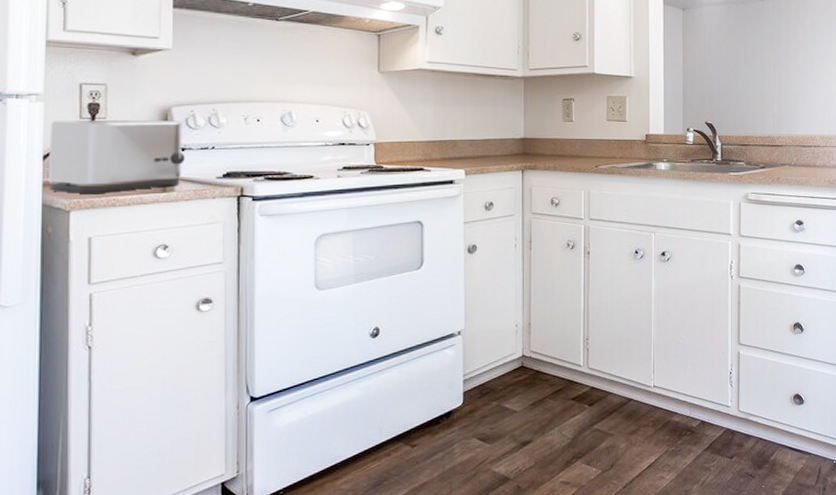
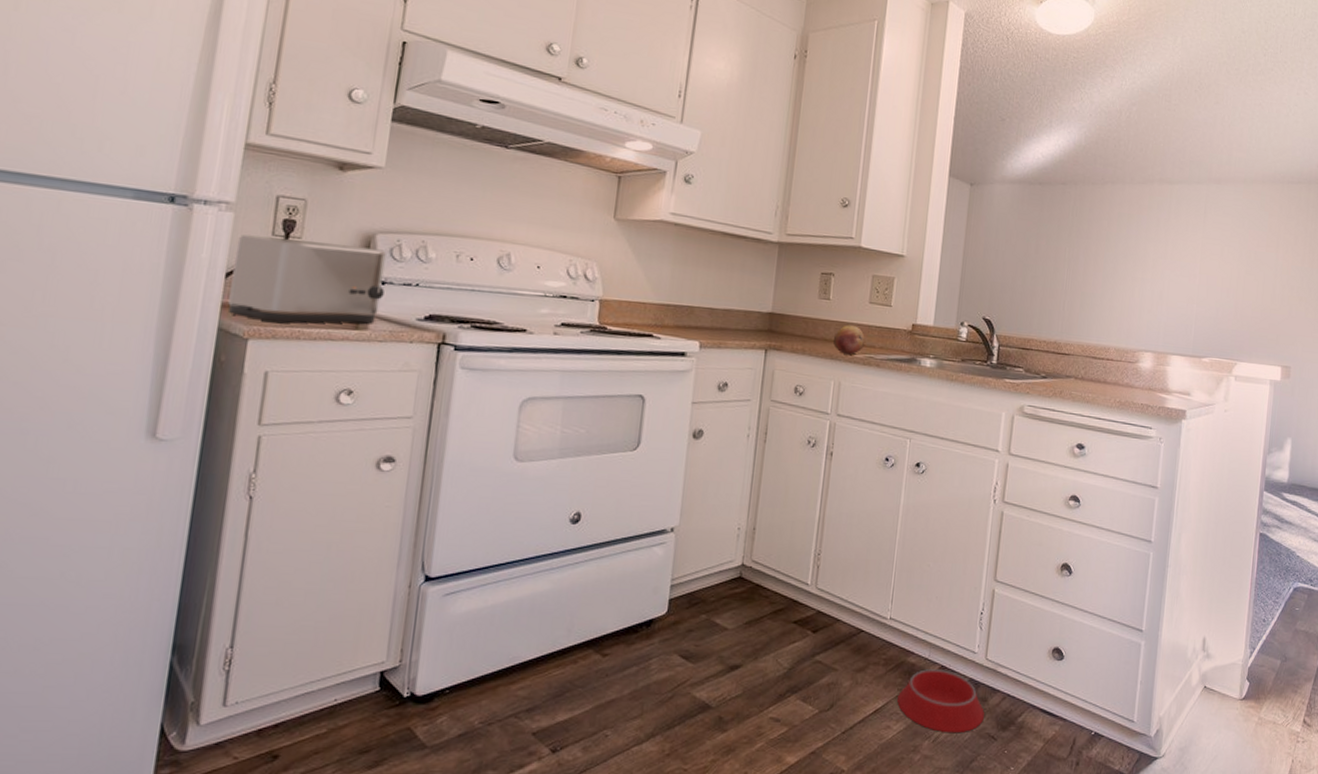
fruit: none [580,141,607,166] -> present [833,325,866,355]
pet bowl: none [667,424,742,476] -> present [897,669,984,732]

